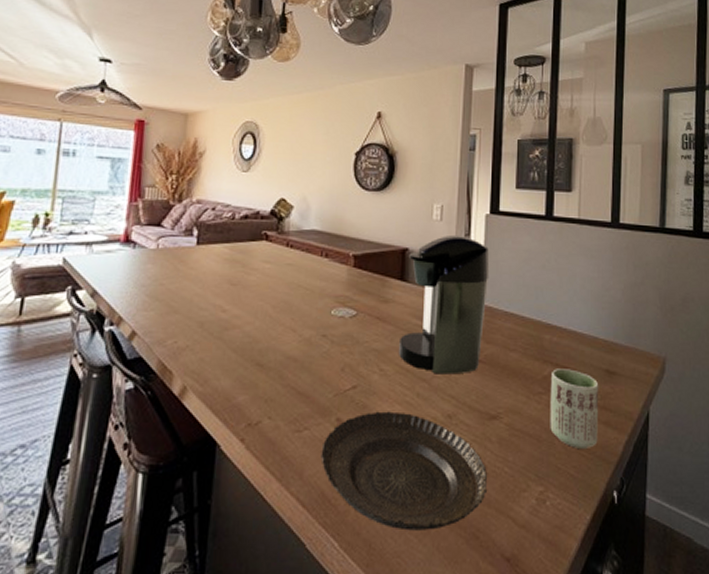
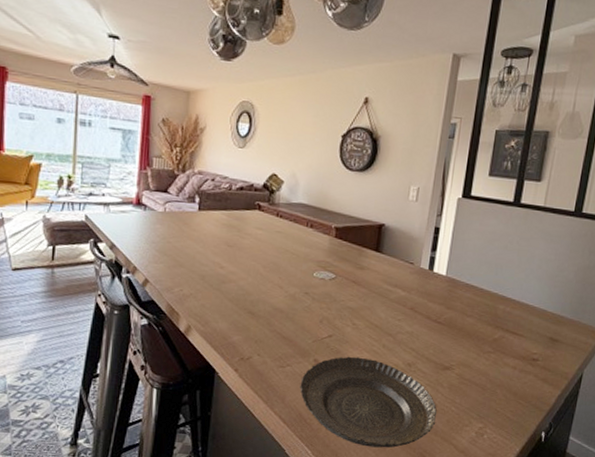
coffee maker: present [399,234,490,375] -> none [370,214,457,332]
cup: present [550,369,599,448] -> none [494,333,542,398]

